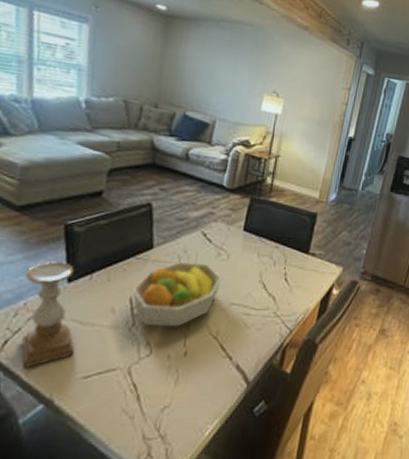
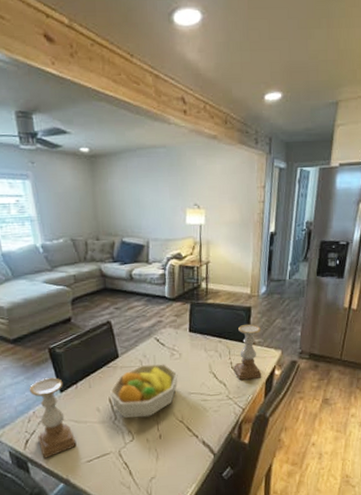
candle holder: none [287,231,324,296] -> present [233,324,262,380]

